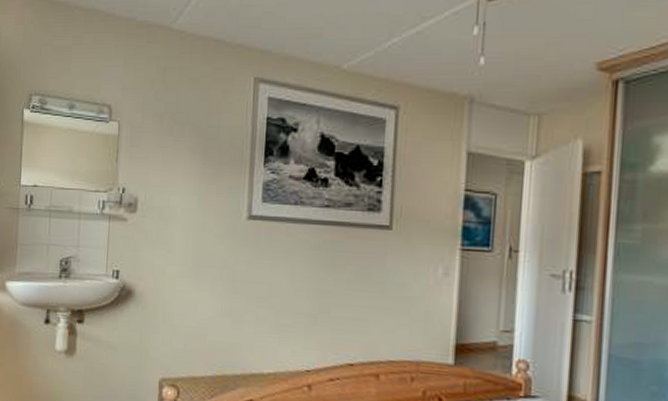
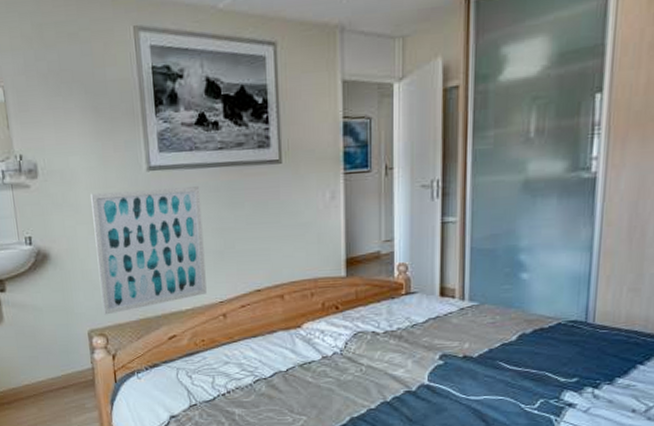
wall art: none [178,234,300,365] -> present [91,185,207,315]

